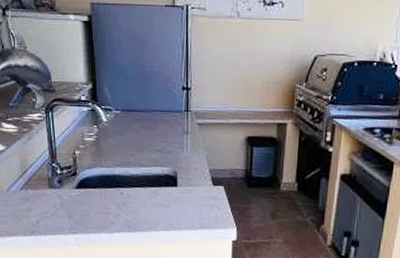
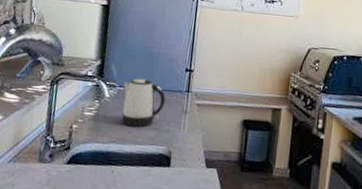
kettle: none [120,100,165,150] -> present [121,78,166,128]

